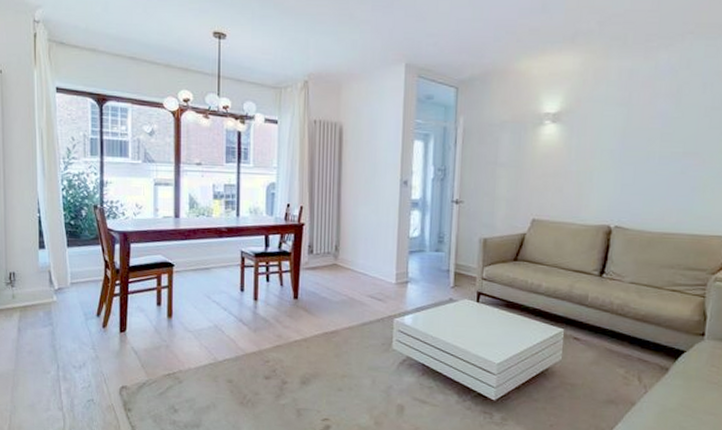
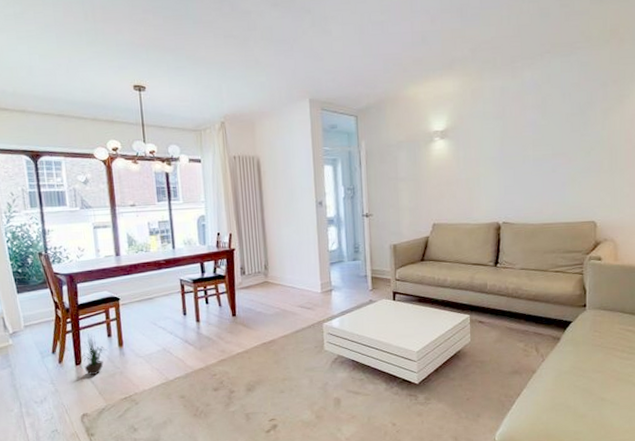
potted plant: none [125,299,154,346] -> present [80,333,107,376]

